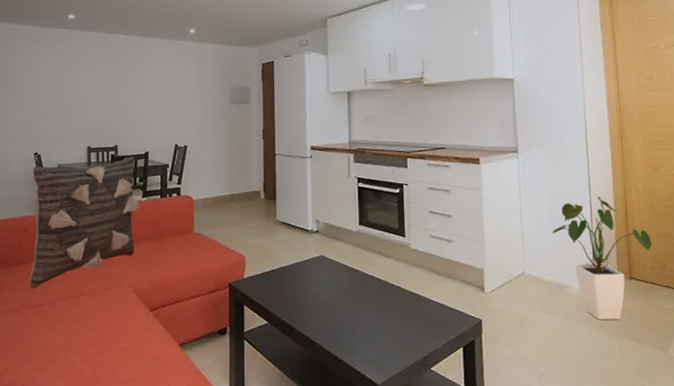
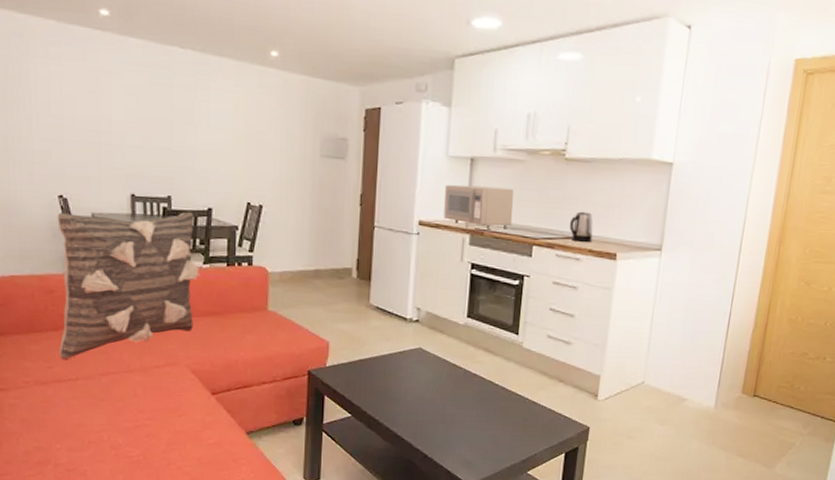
microwave: none [329,113,387,148] -> present [444,184,514,230]
kettle: none [435,126,456,151] -> present [569,211,593,242]
house plant: present [552,196,652,320] -> none [682,307,786,436]

